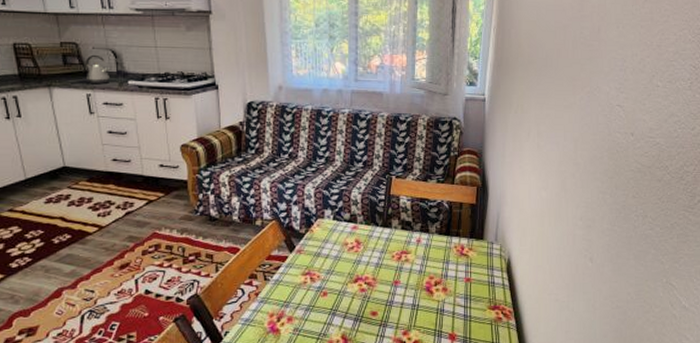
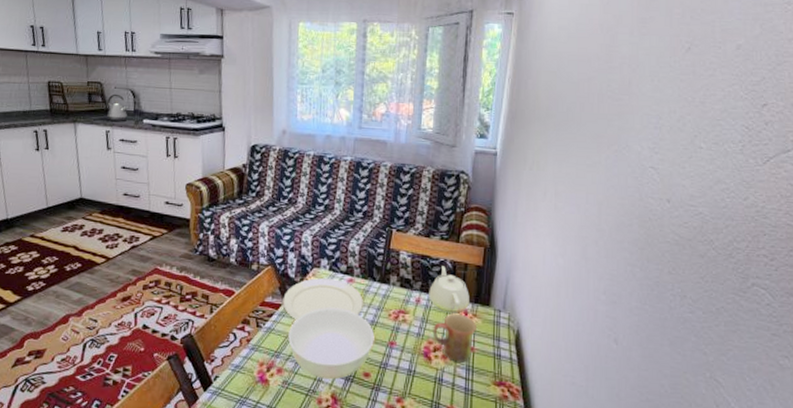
plate: none [289,228,367,269] -> present [282,278,363,320]
bowl: none [297,255,380,322] -> present [288,308,375,380]
teapot: none [428,207,466,249] -> present [429,266,471,313]
mug: none [433,249,472,293] -> present [432,313,476,362]

